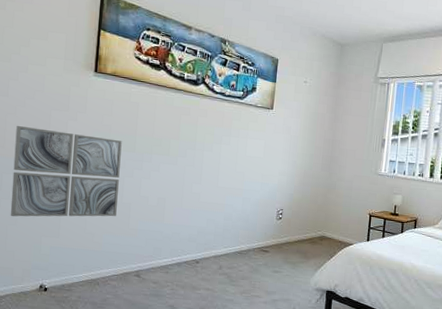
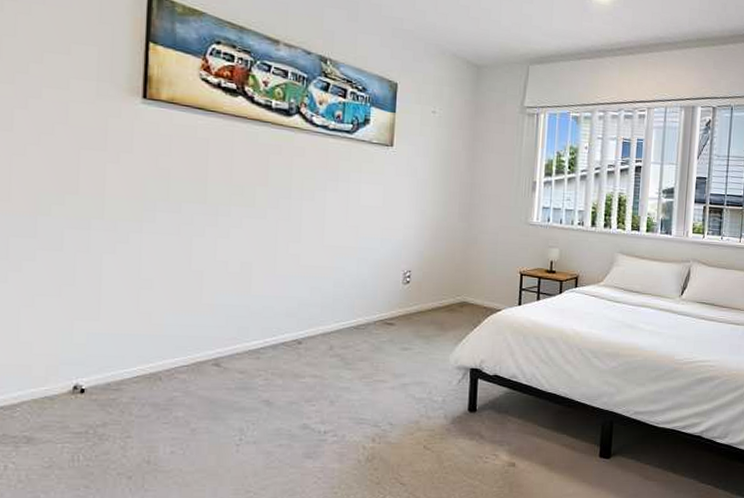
wall art: present [10,125,122,217] -> none [23,170,187,295]

